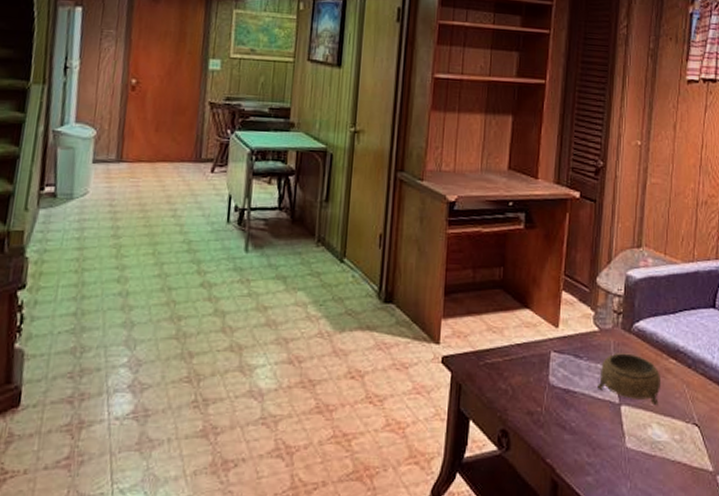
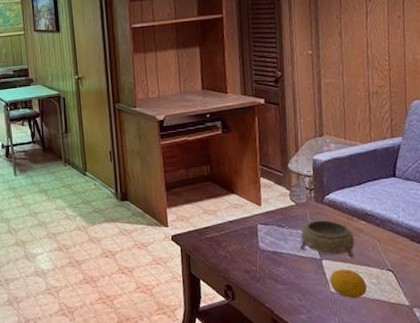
fruit: none [627,419,669,458] -> present [330,269,367,299]

